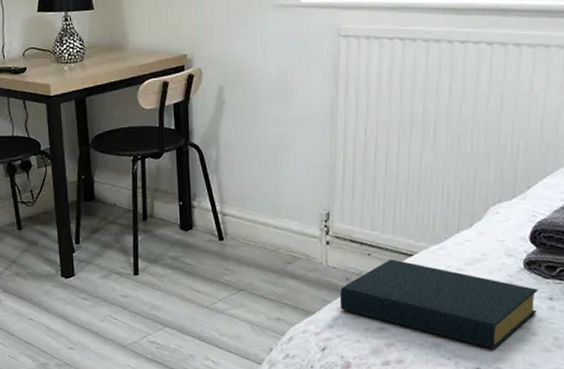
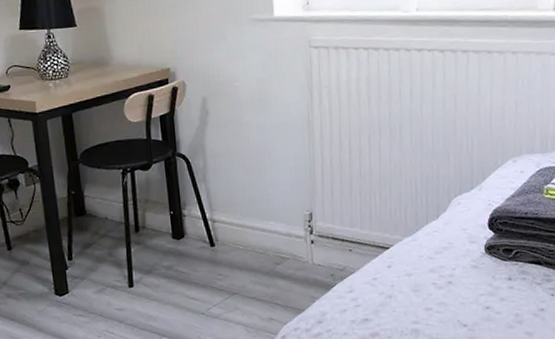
hardback book: present [339,259,539,349] -> none [326,253,499,330]

